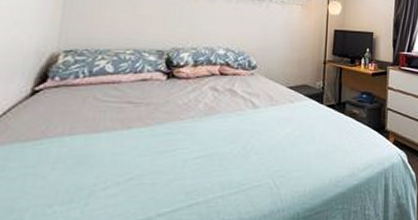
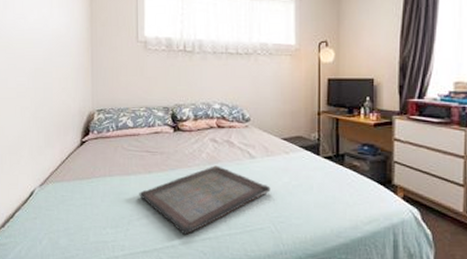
serving tray: none [110,117,273,202] -> present [139,165,271,235]

